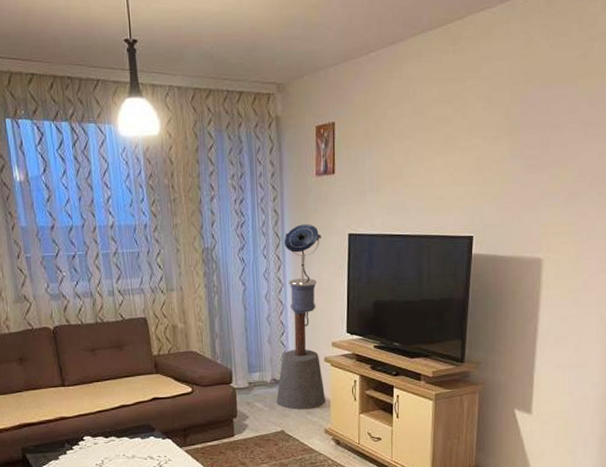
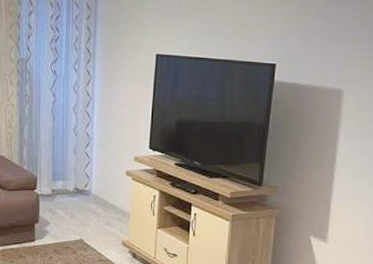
floor lamp: present [276,224,326,410] -> none [77,42,130,221]

